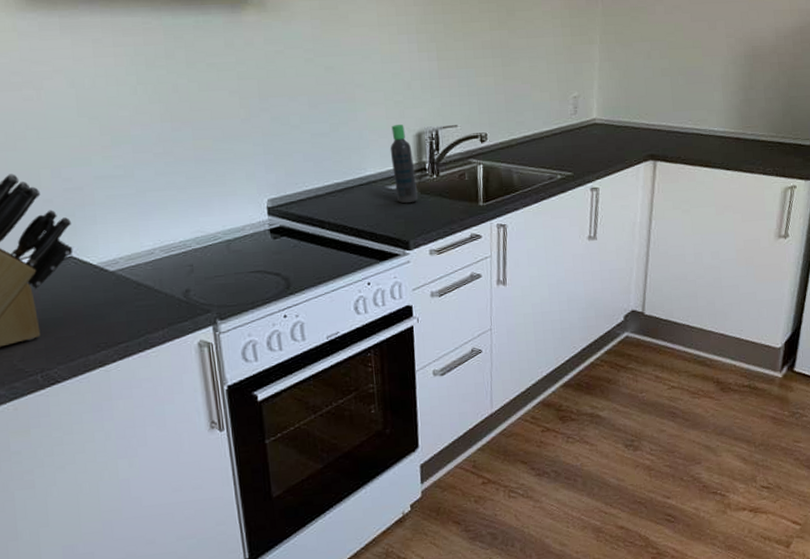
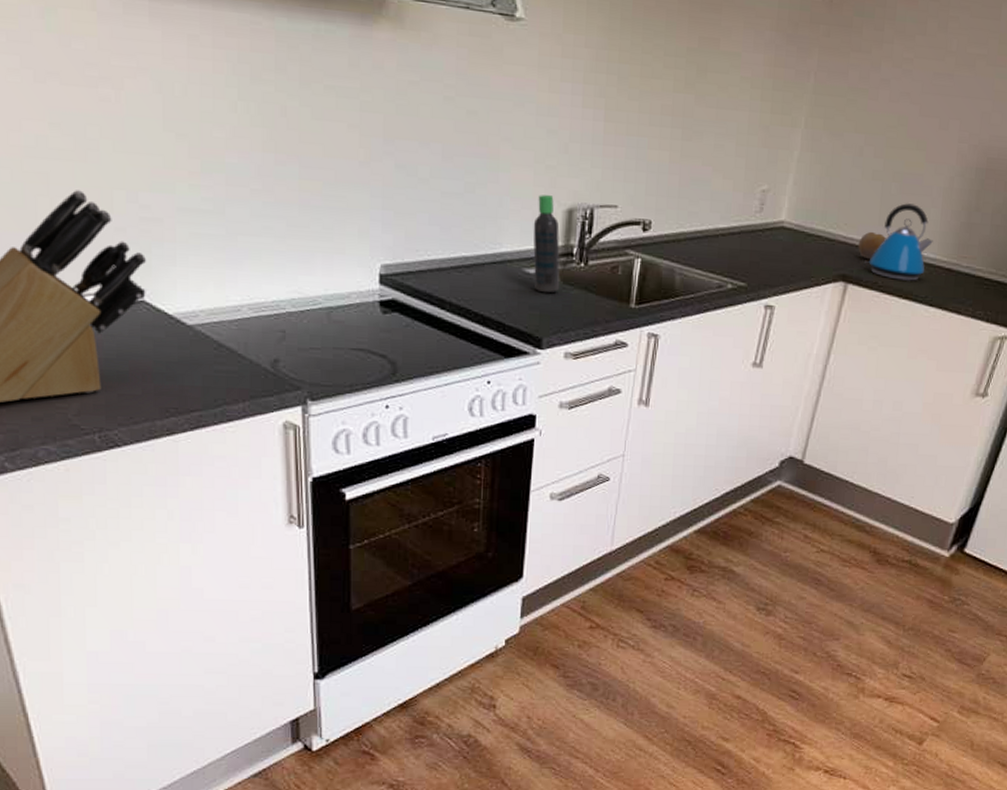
fruit: none [659,117,681,140] -> present [858,231,886,260]
kettle: none [667,90,720,153] -> present [865,203,933,282]

